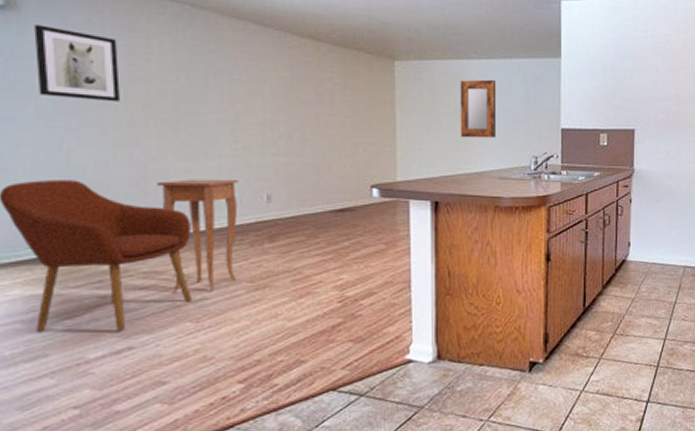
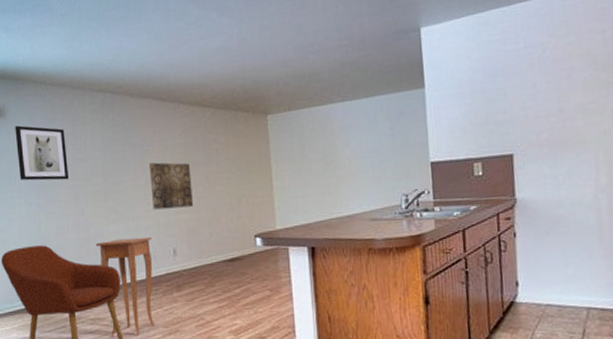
wall art: none [240,95,297,149] -> present [148,162,193,210]
home mirror: present [460,79,497,138] -> none [326,120,364,182]

